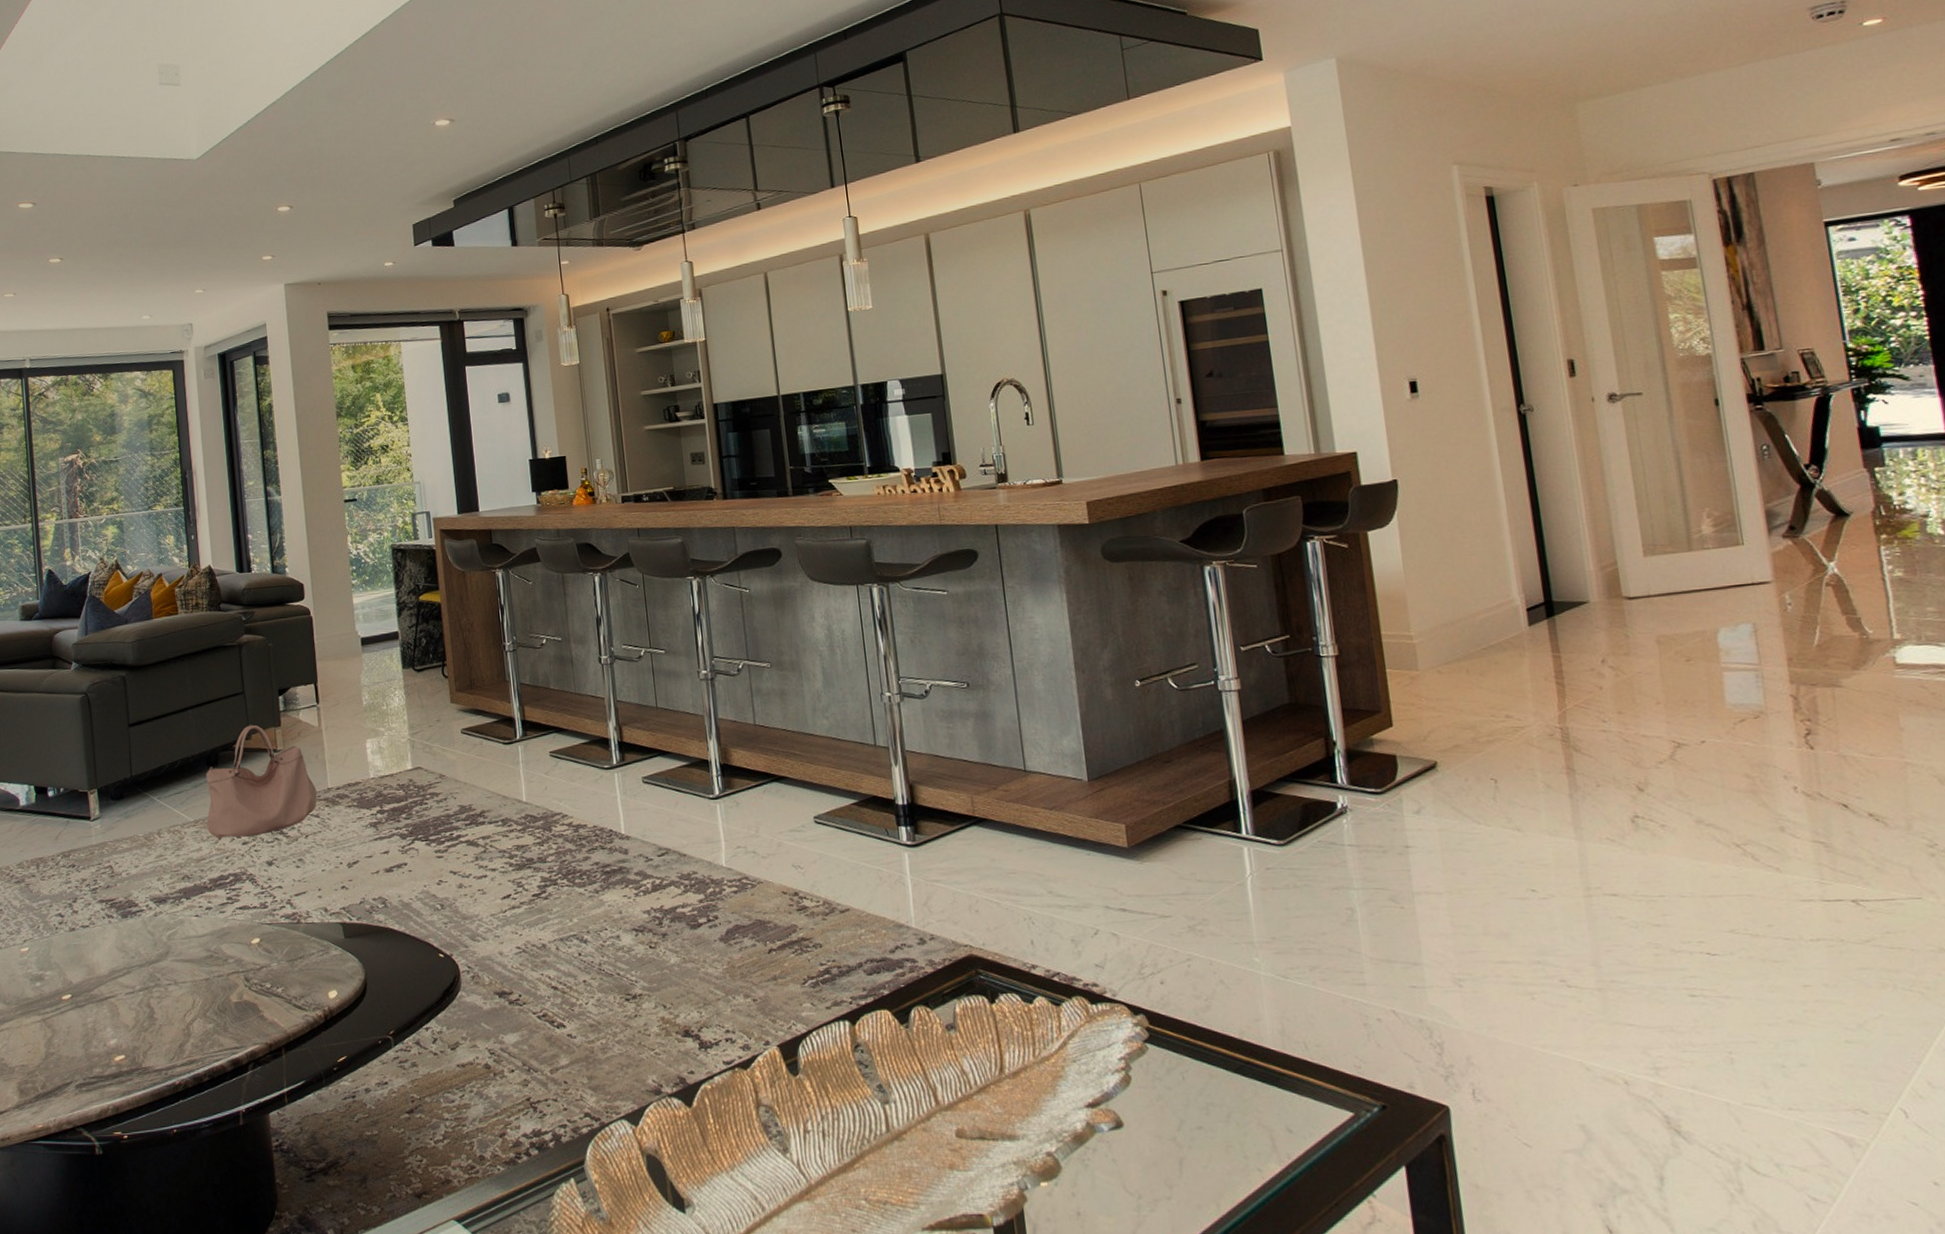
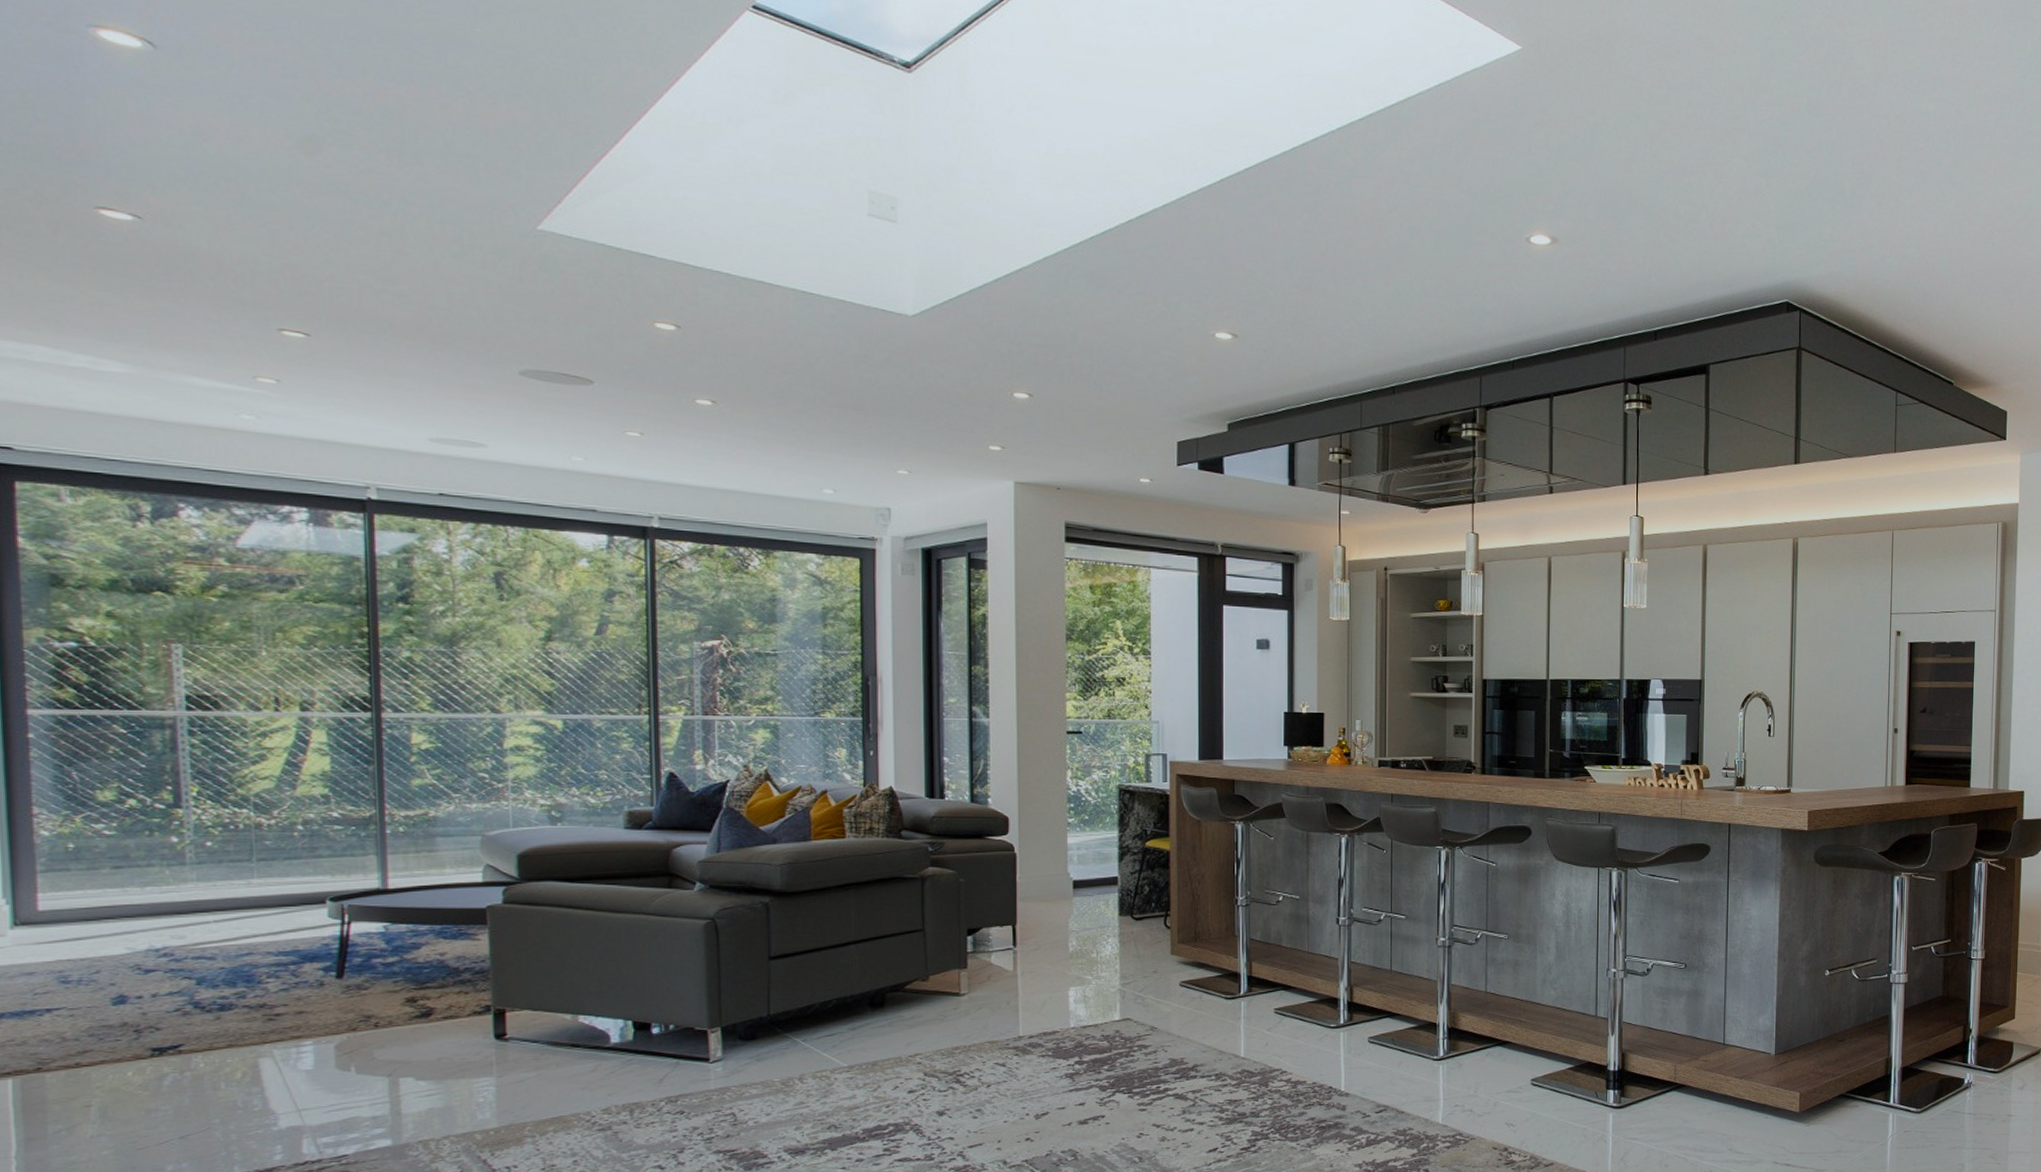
handbag: present [206,725,317,838] -> none [864,965,1005,1086]

